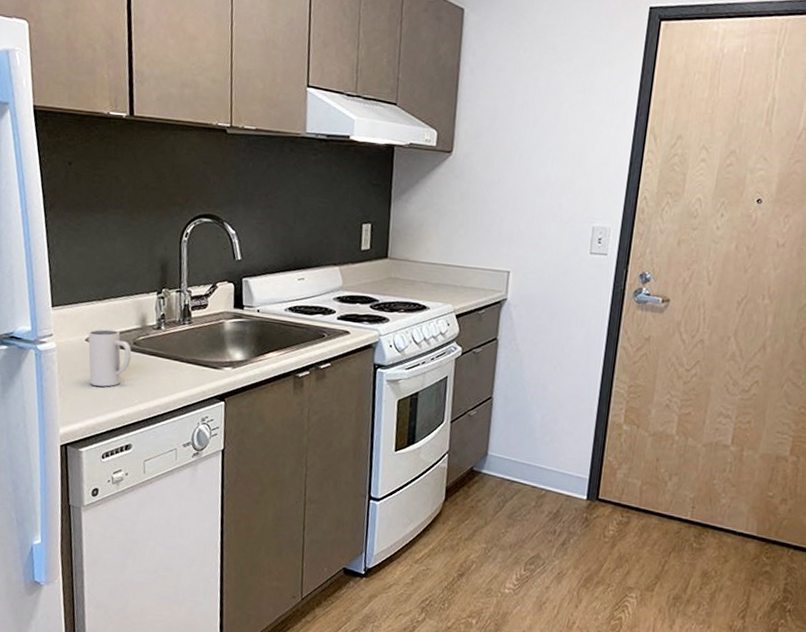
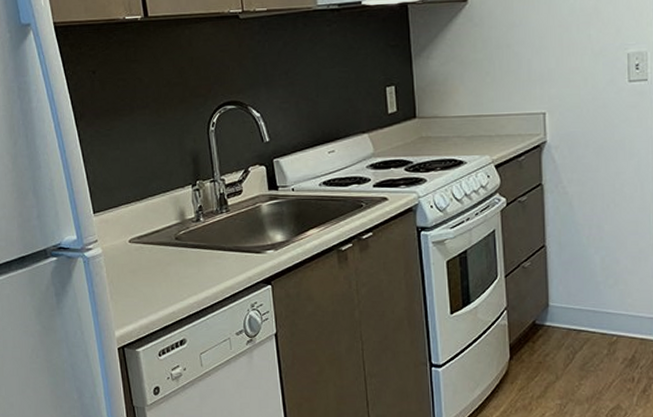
mug: present [88,329,132,387] -> none [131,228,175,285]

